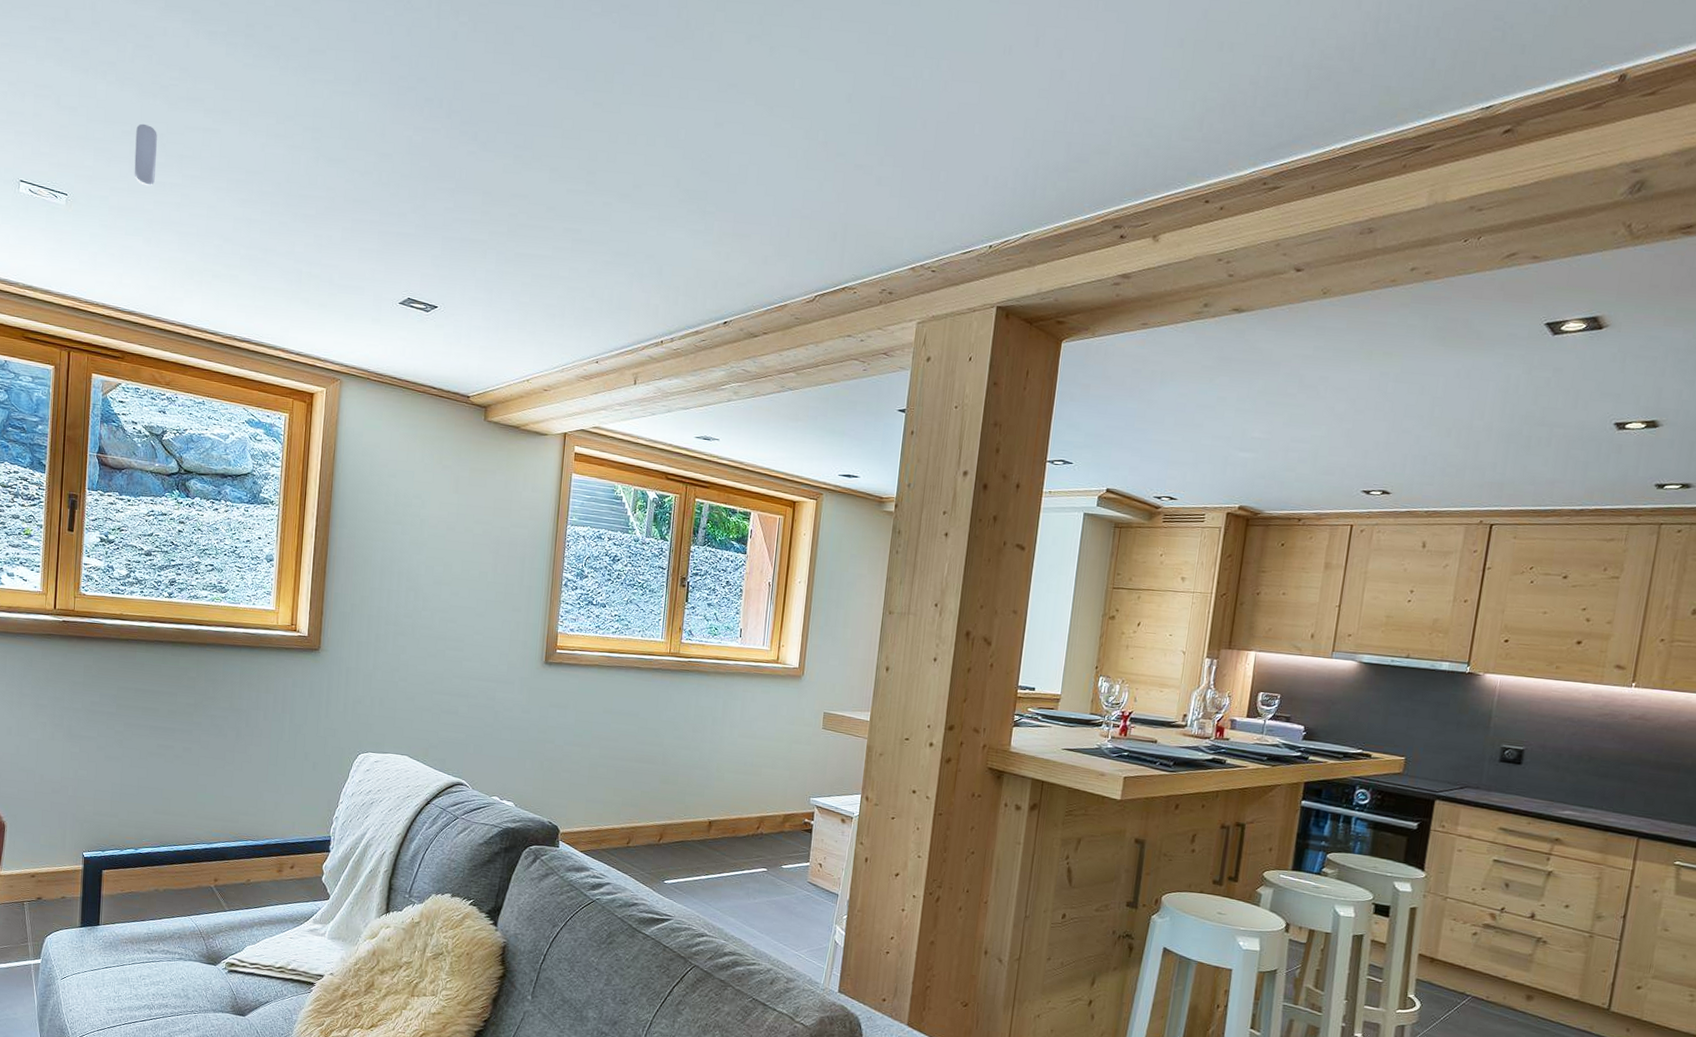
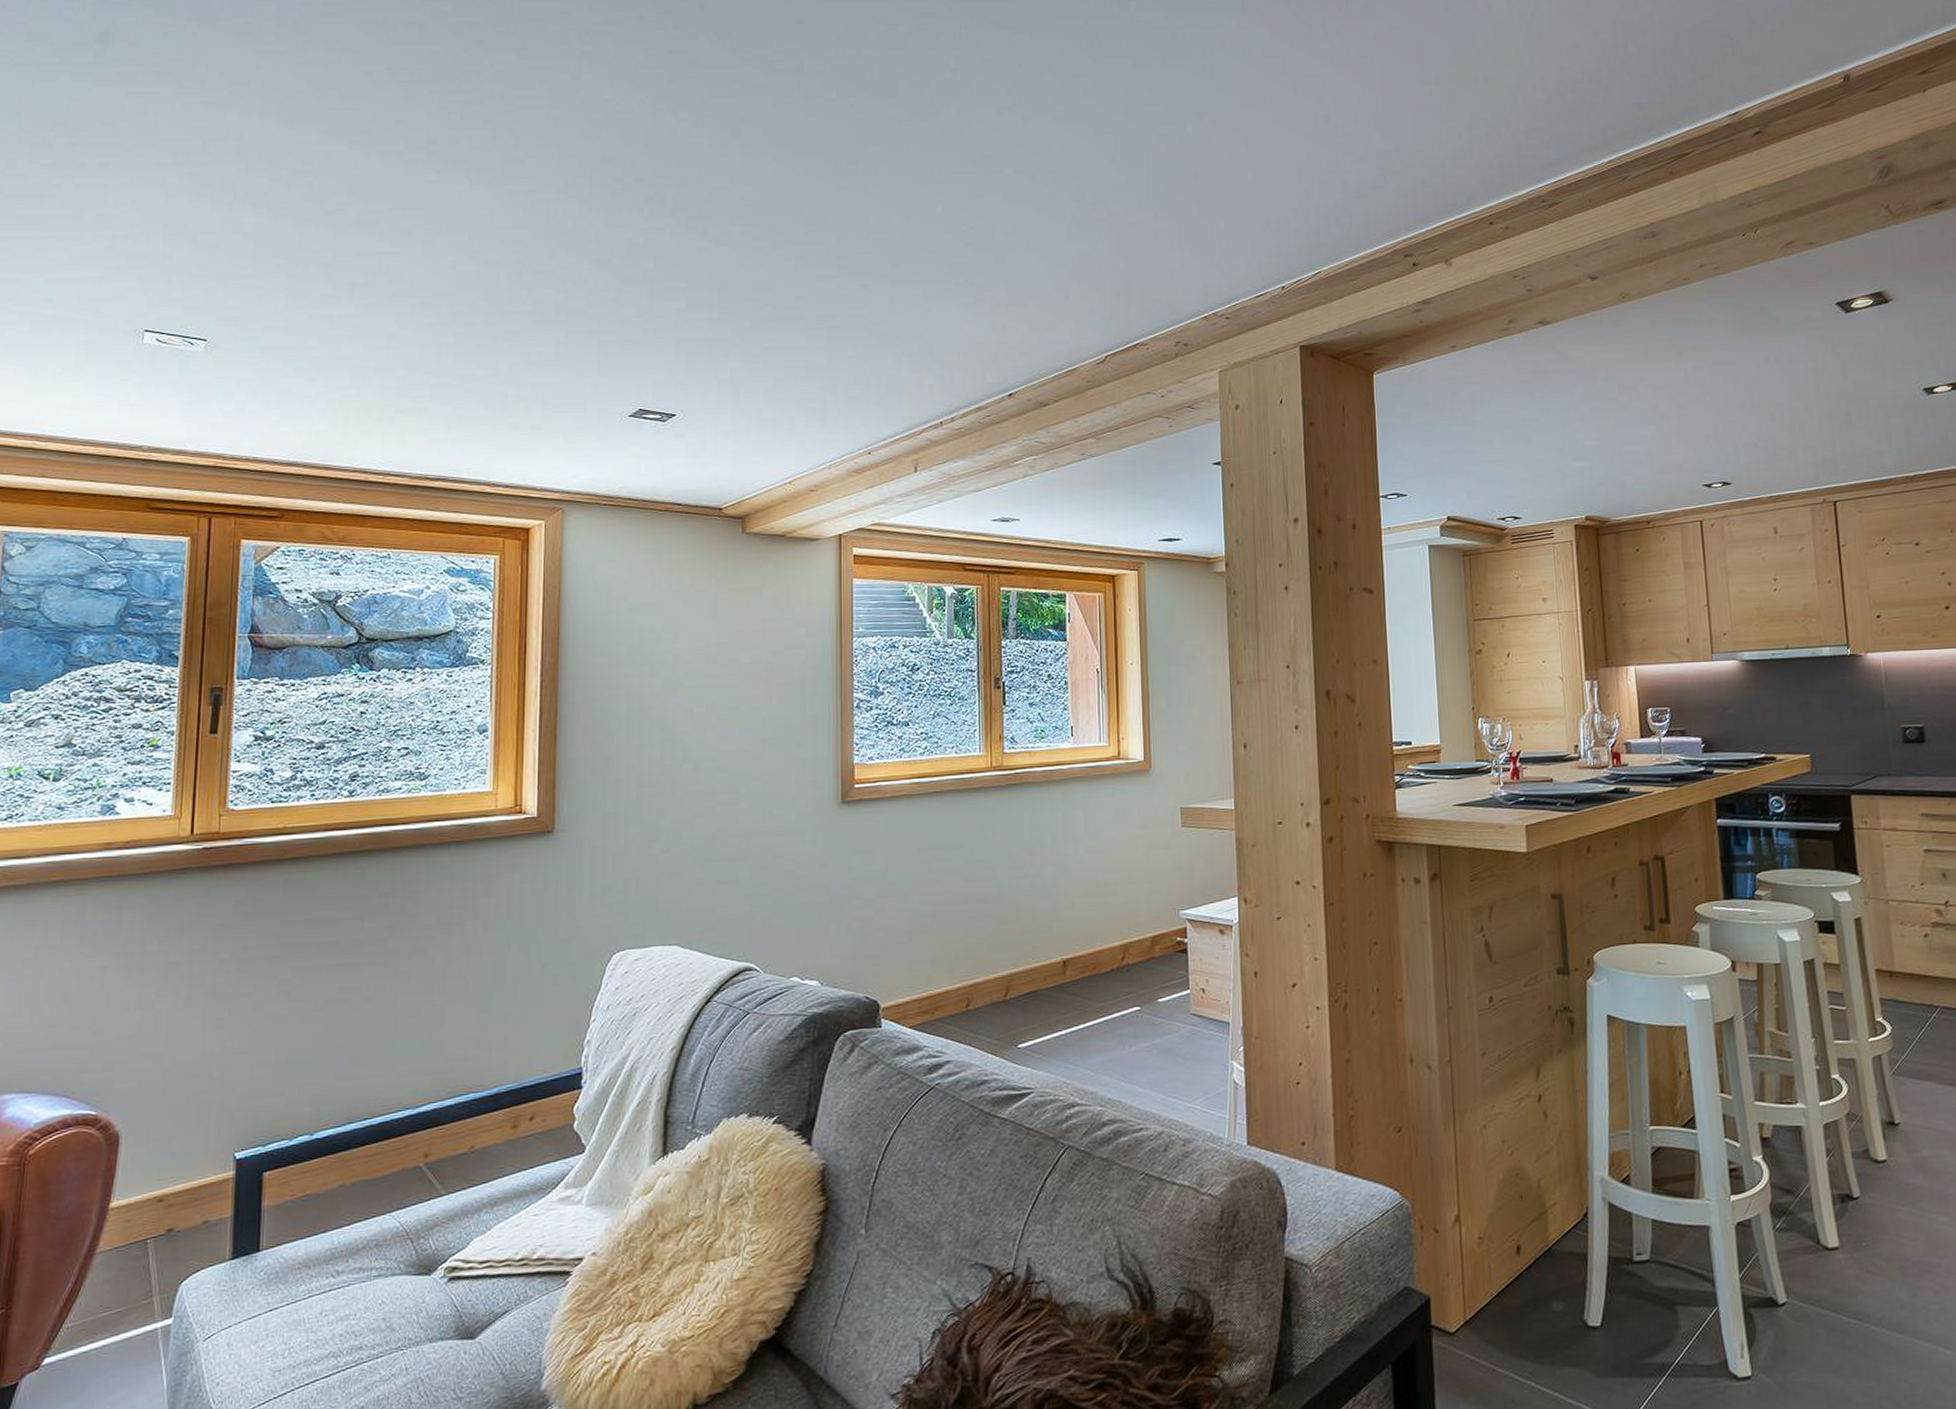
wheel: present [134,123,157,186] -> none [292,254,321,321]

